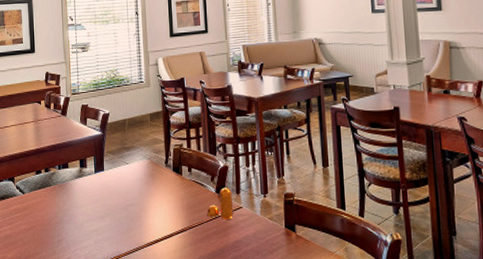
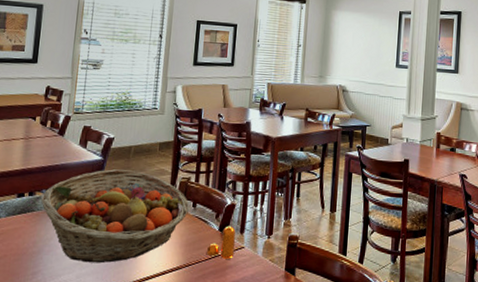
fruit basket: none [55,142,185,229] -> present [41,169,189,263]

